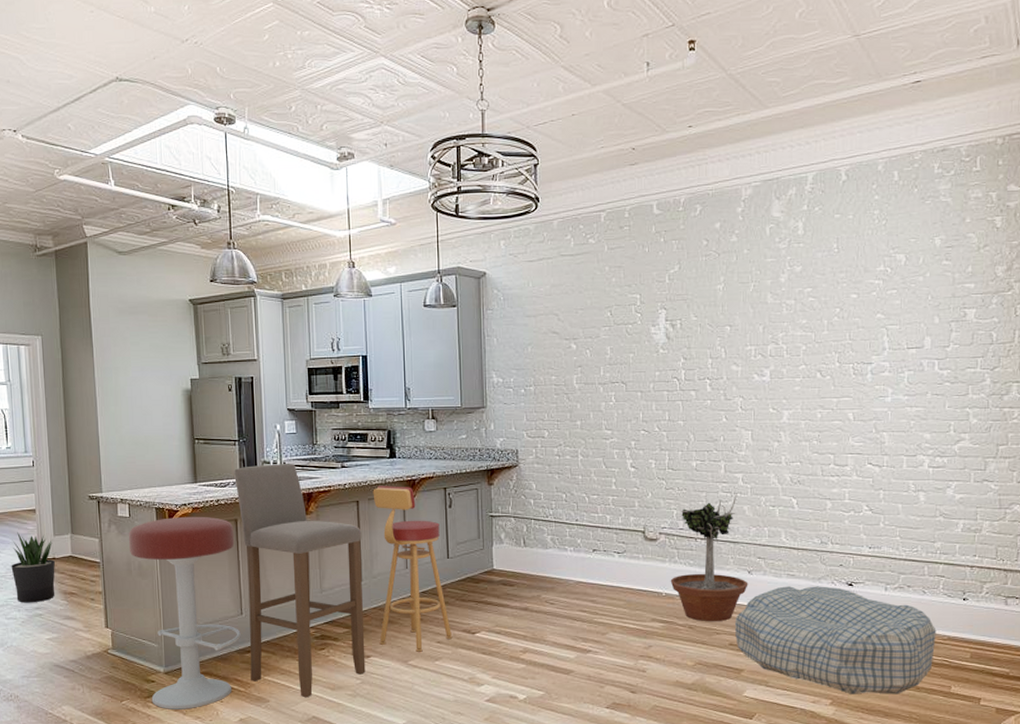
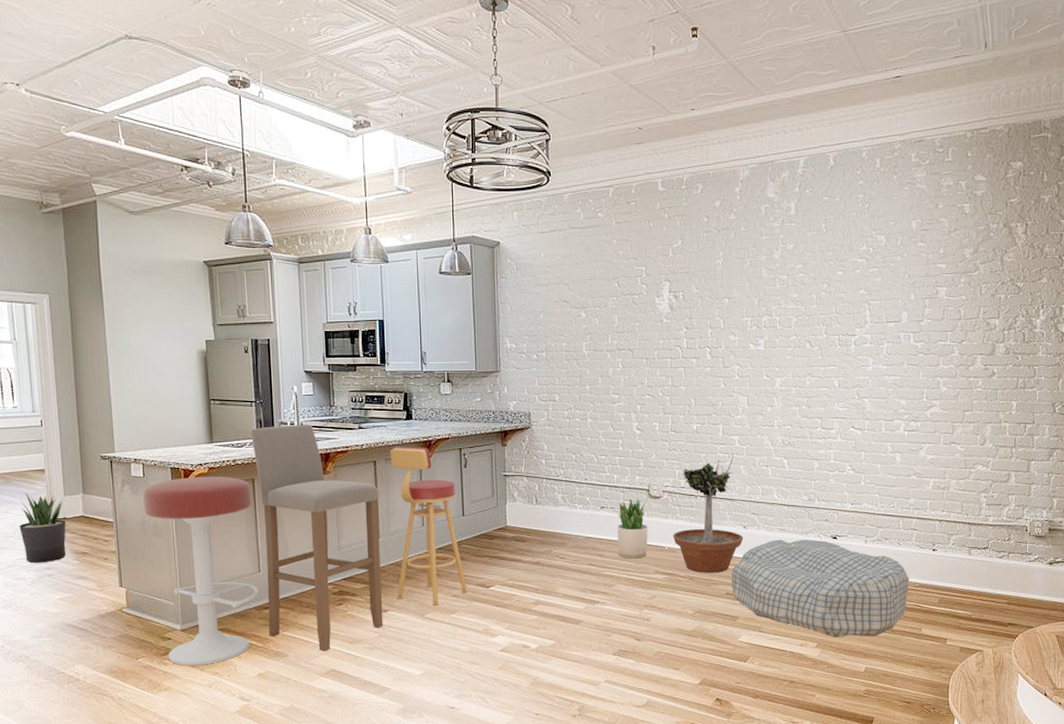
planter: none [608,540,644,605] -> present [615,498,648,559]

